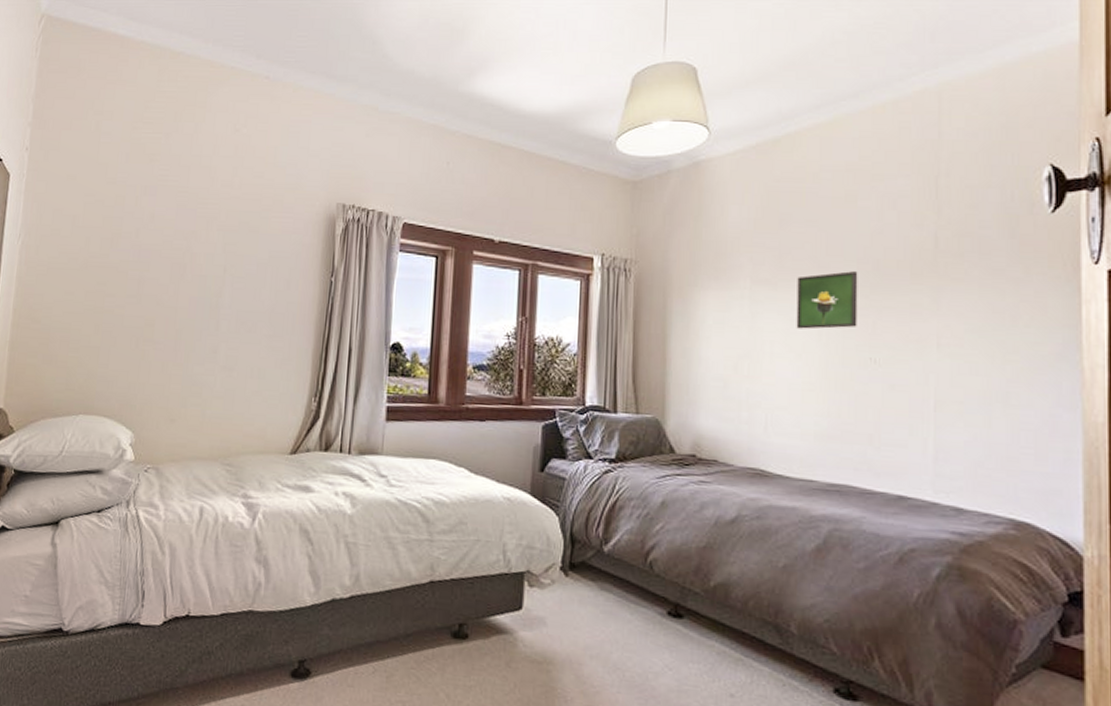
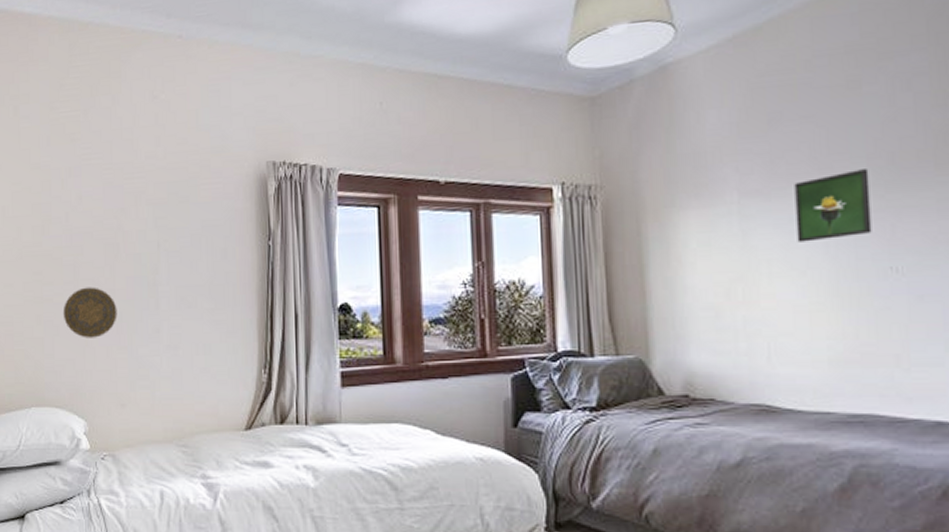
decorative plate: none [122,302,177,353] -> present [63,287,117,338]

